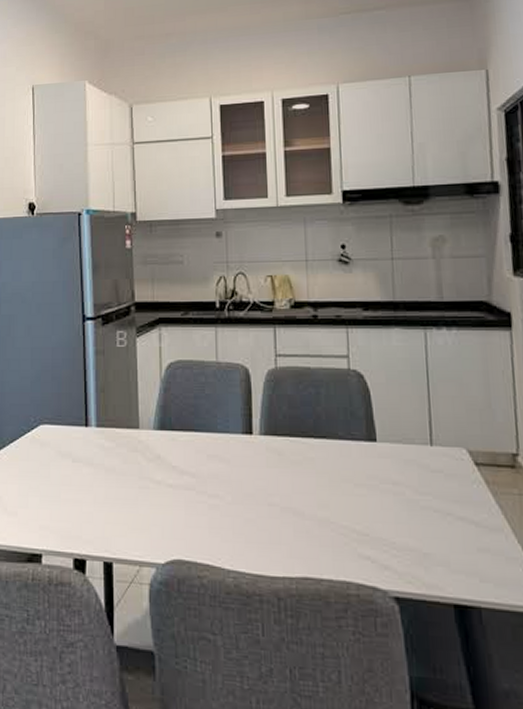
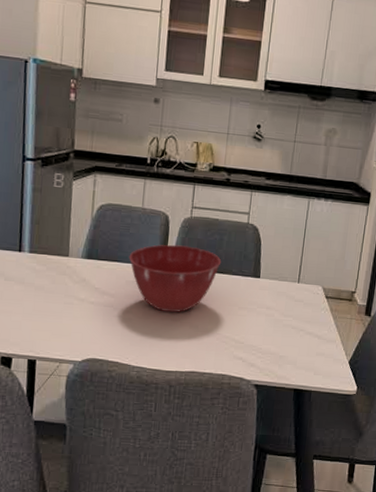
mixing bowl: none [207,405,322,495] -> present [129,244,222,313]

